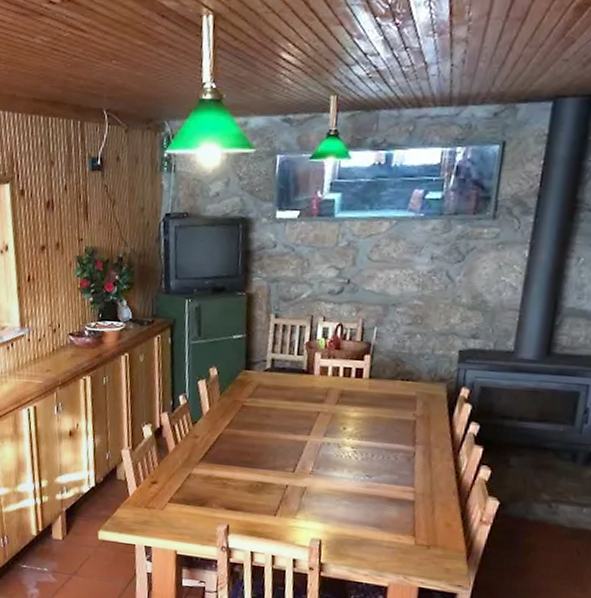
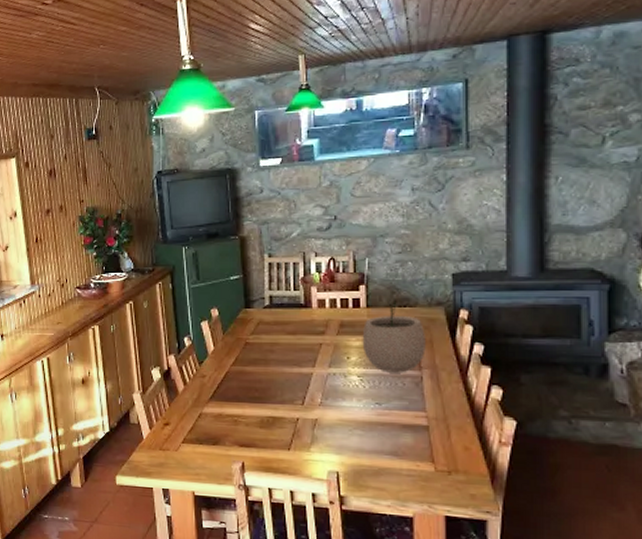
plant pot: none [360,373,424,448] -> present [362,300,426,373]

